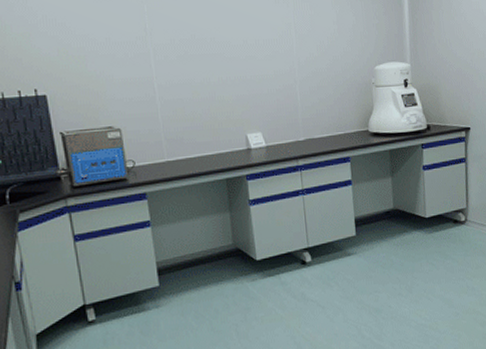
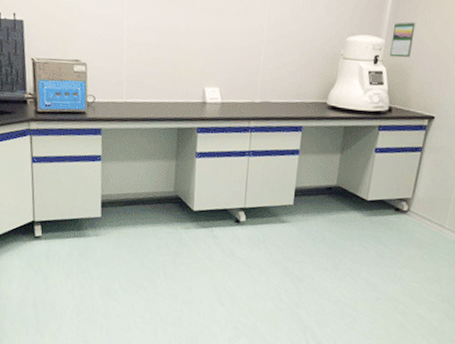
calendar: none [415,44,436,79] -> present [390,21,416,58]

